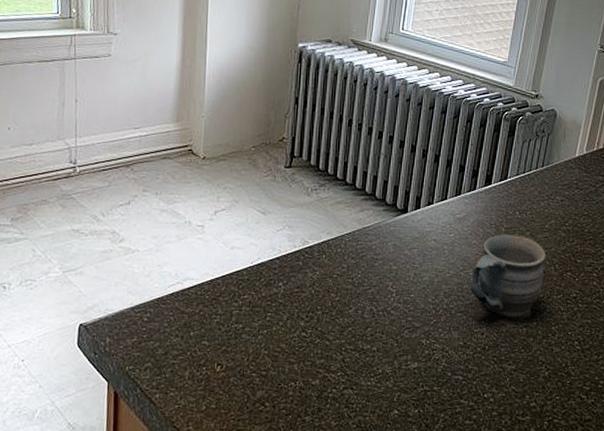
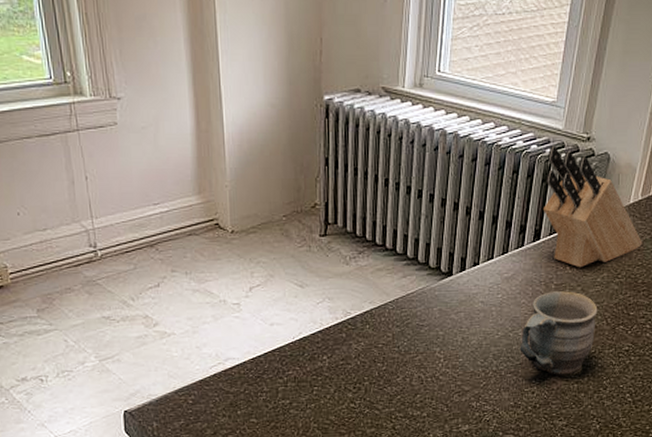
knife block: none [494,100,588,214] -> present [542,146,643,268]

